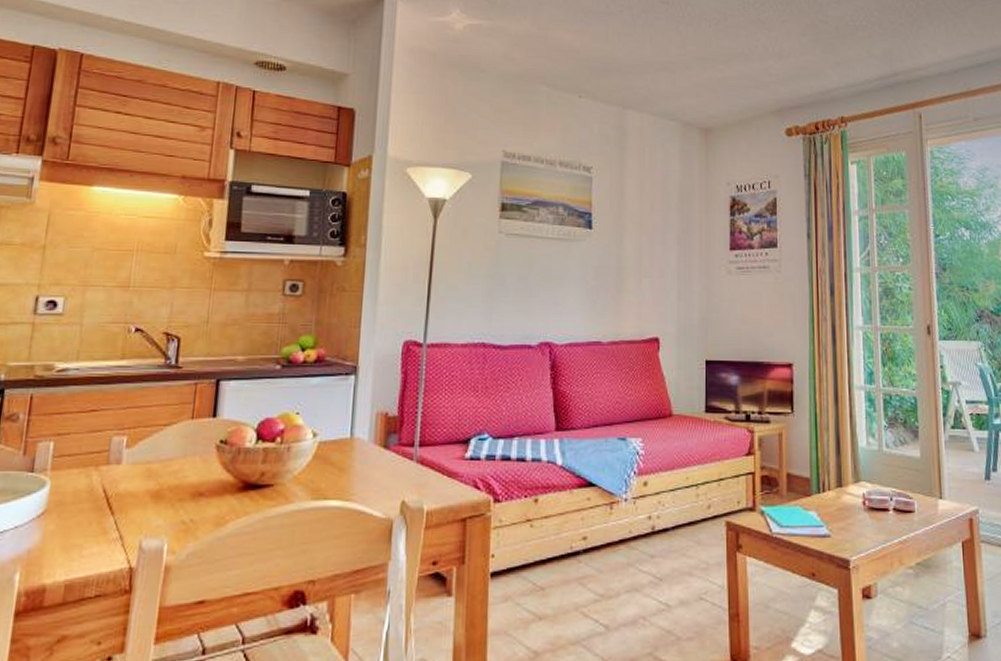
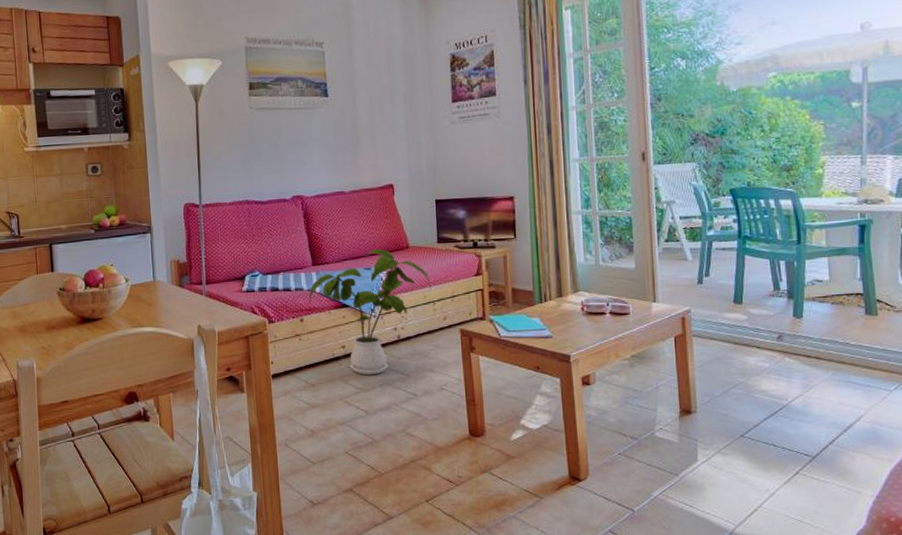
house plant: none [547,414,696,578] -> present [309,248,432,376]

